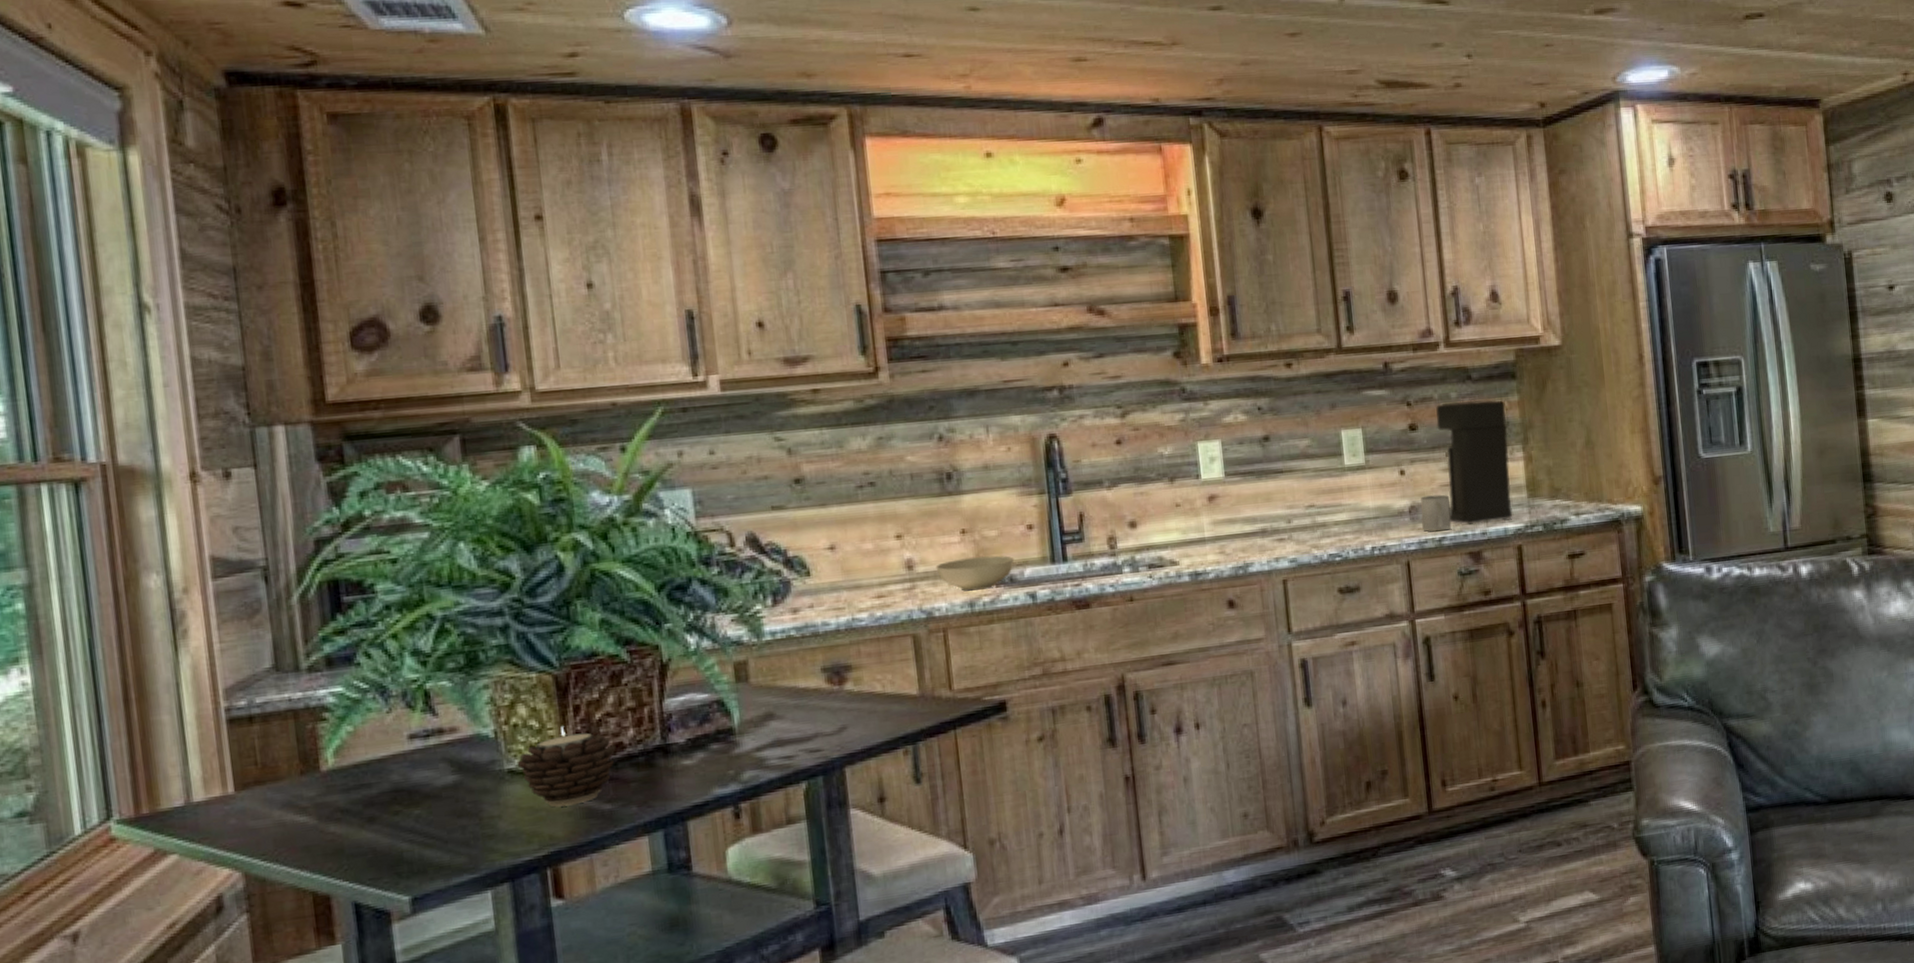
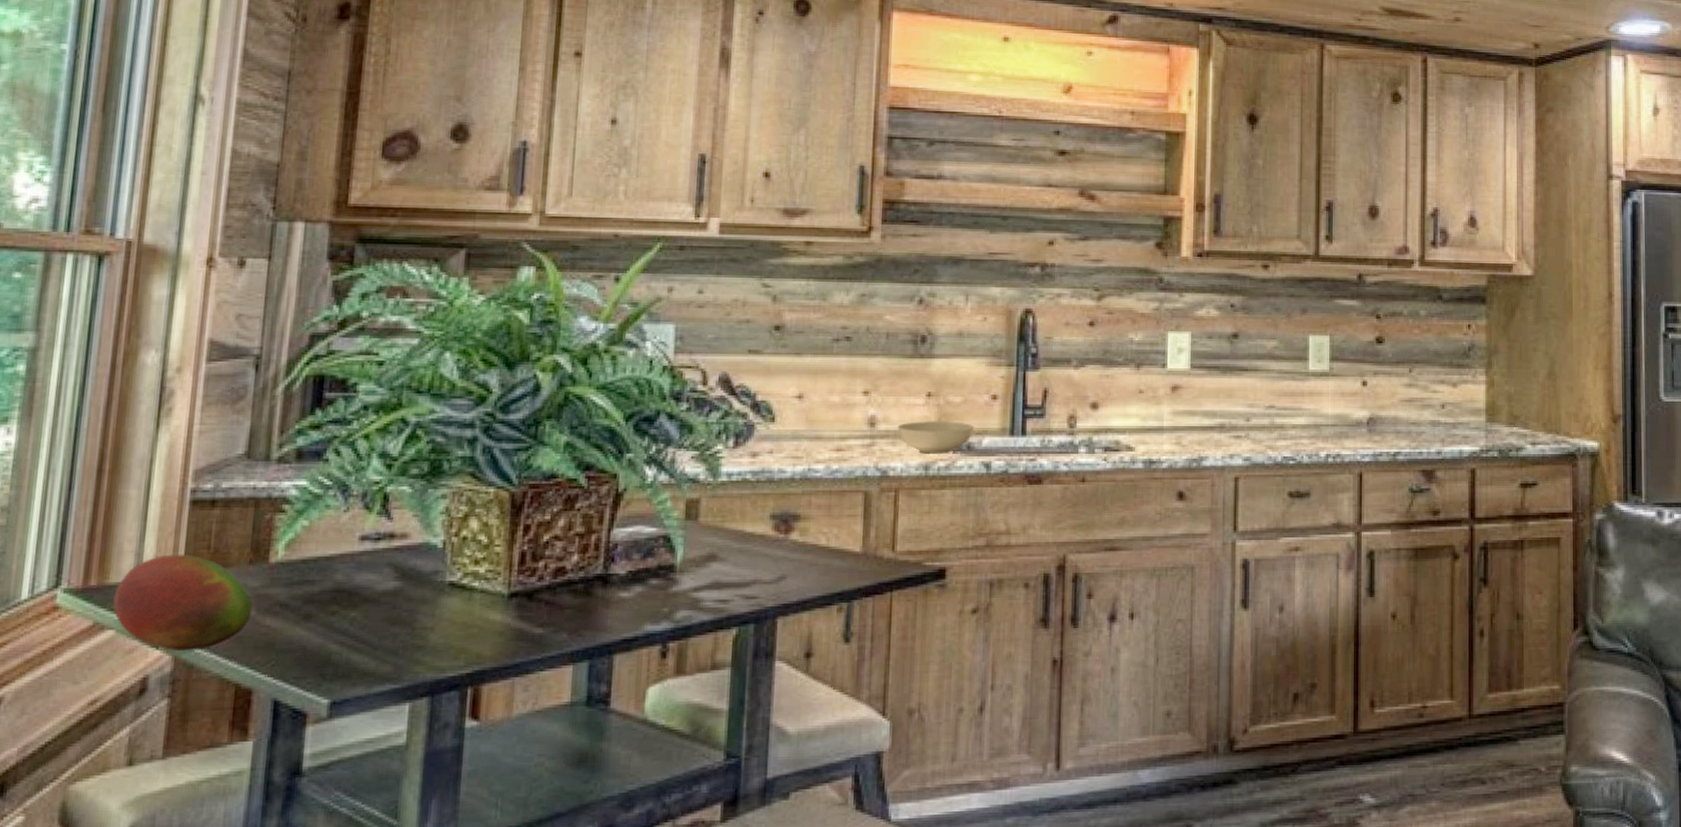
fruit: none [169,772,314,868] -> present [113,554,253,650]
candle: present [517,726,616,808] -> none [459,544,558,626]
mug: present [1420,494,1452,532] -> none [1379,409,1409,446]
coffee maker: present [1436,399,1513,525] -> none [1403,319,1473,442]

